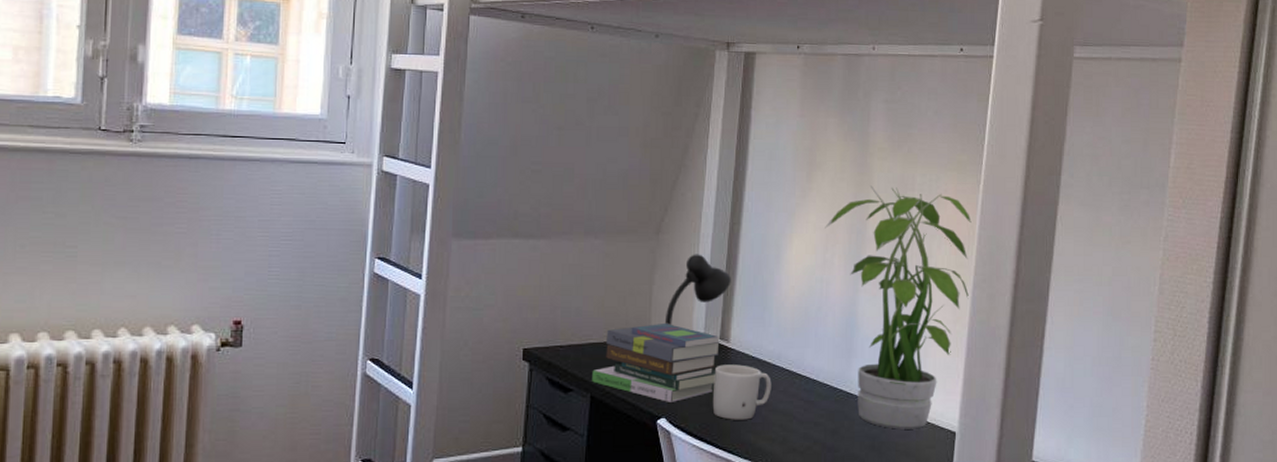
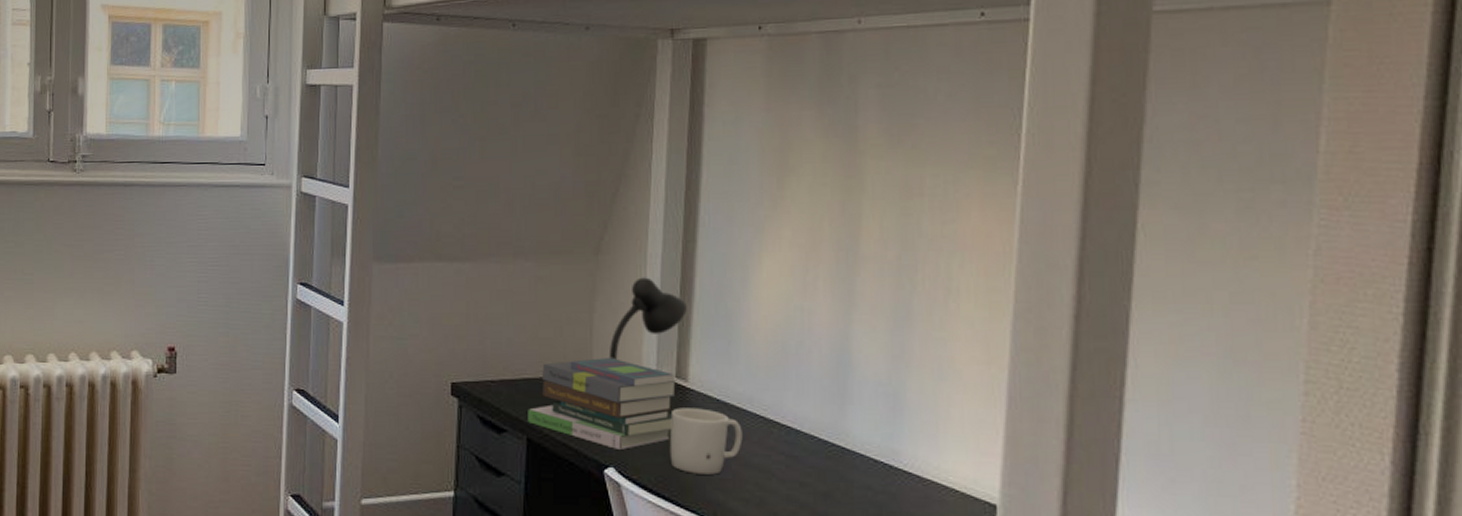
potted plant: present [825,185,972,429] -> none [803,191,1008,498]

